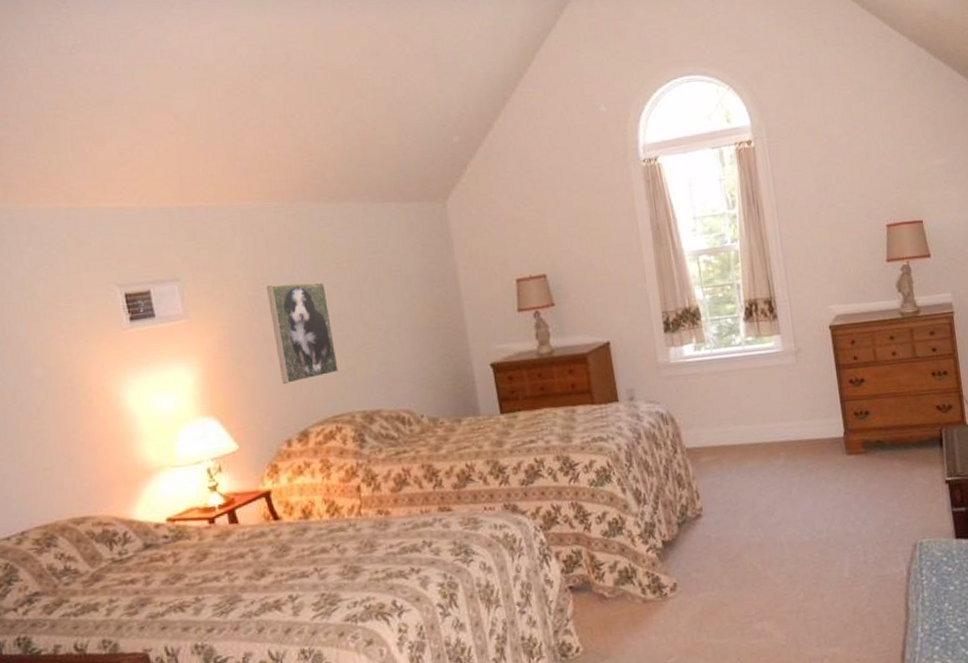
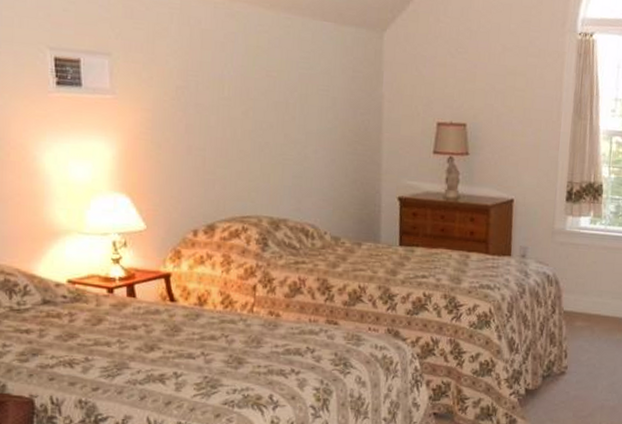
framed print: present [267,282,339,385] -> none [195,79,254,178]

